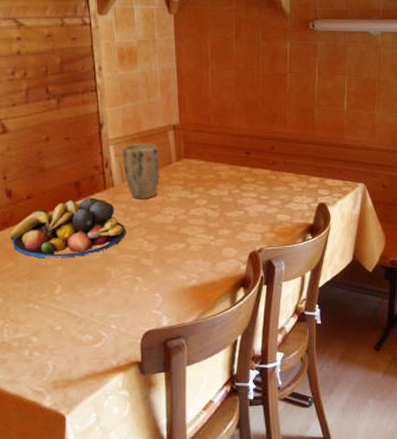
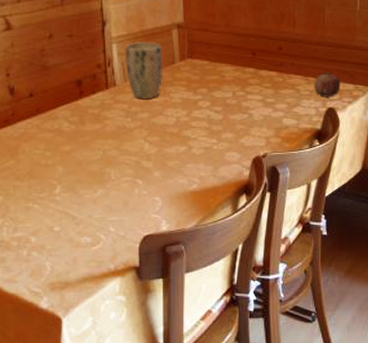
fruit bowl: present [9,197,127,258] -> none [11,96,128,156]
fruit: none [306,168,331,194] -> present [314,71,341,97]

